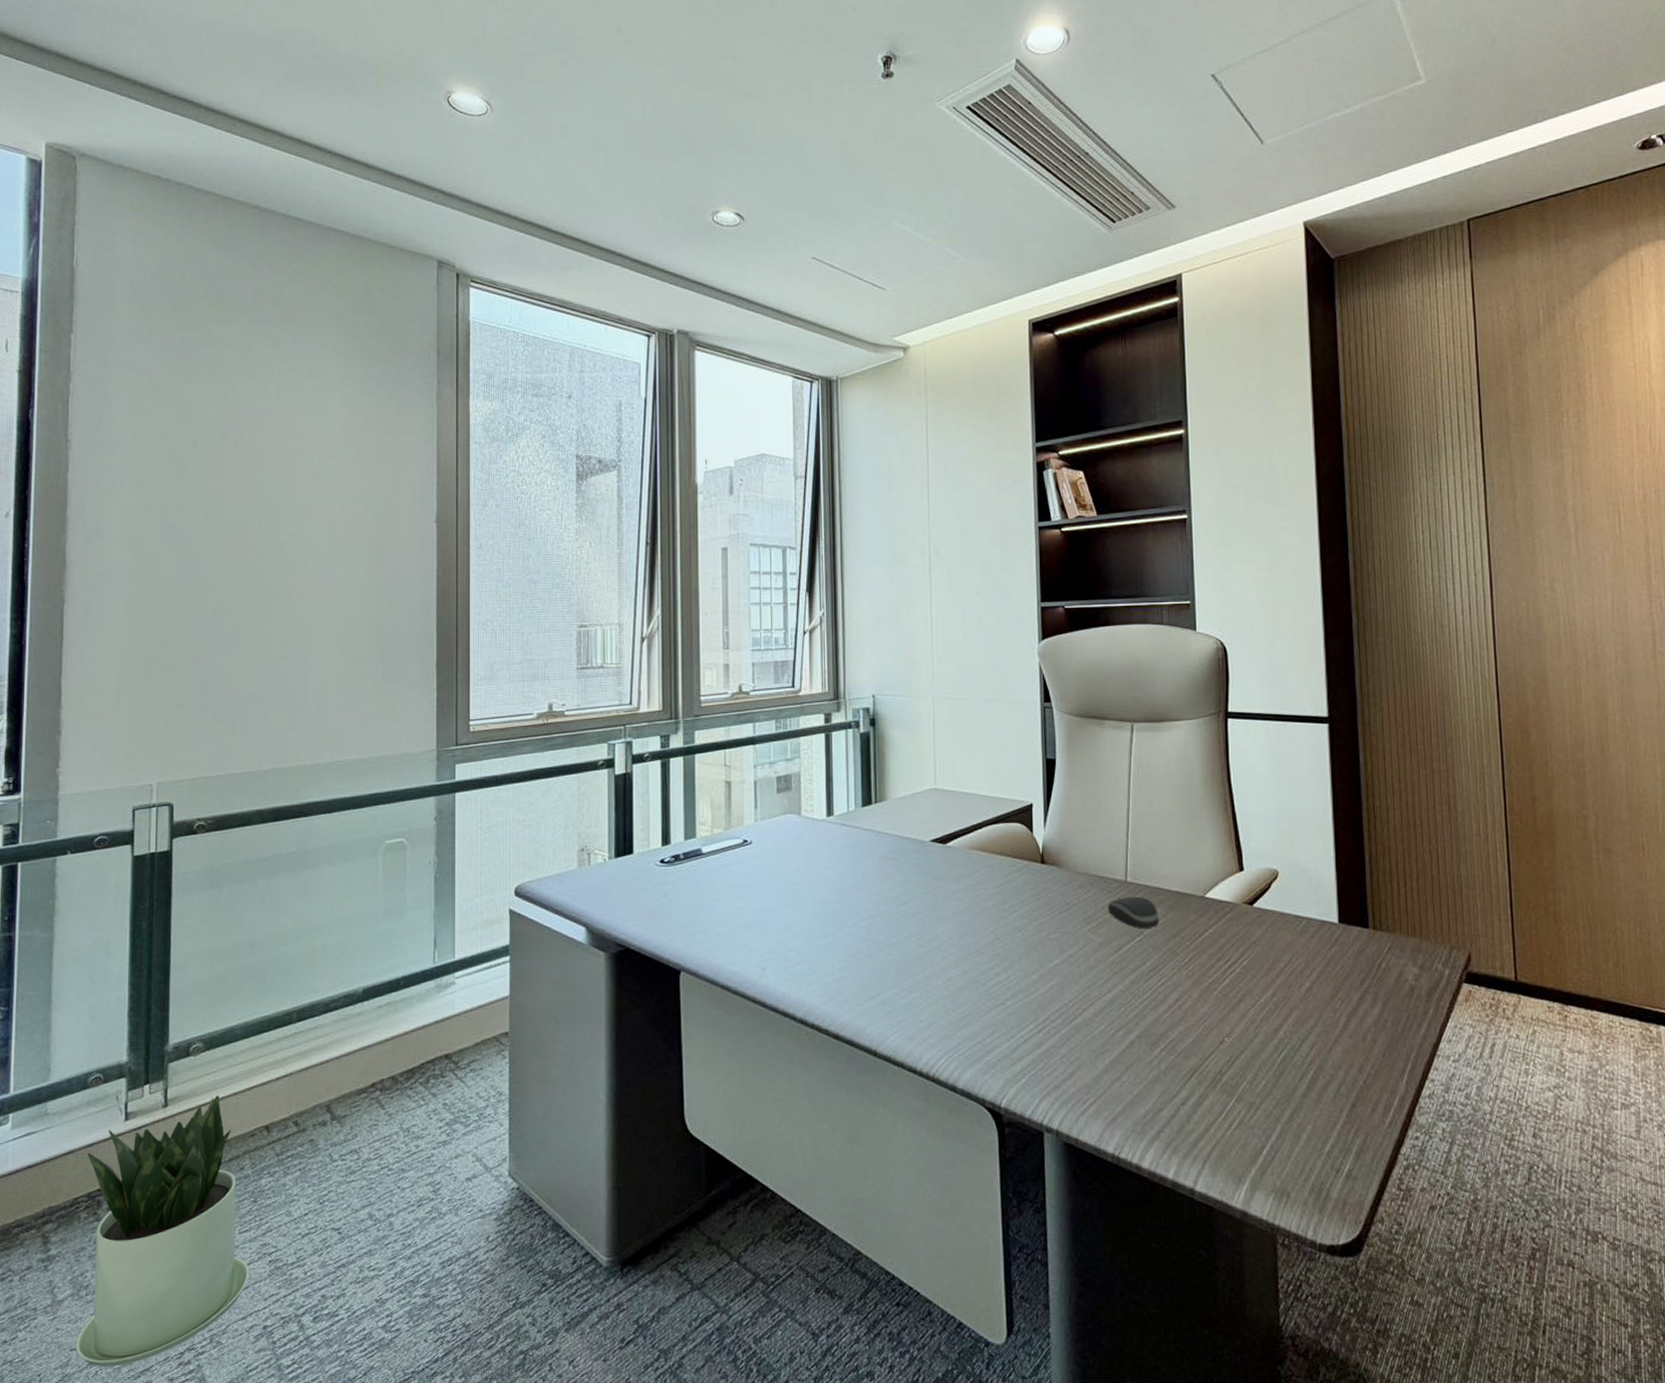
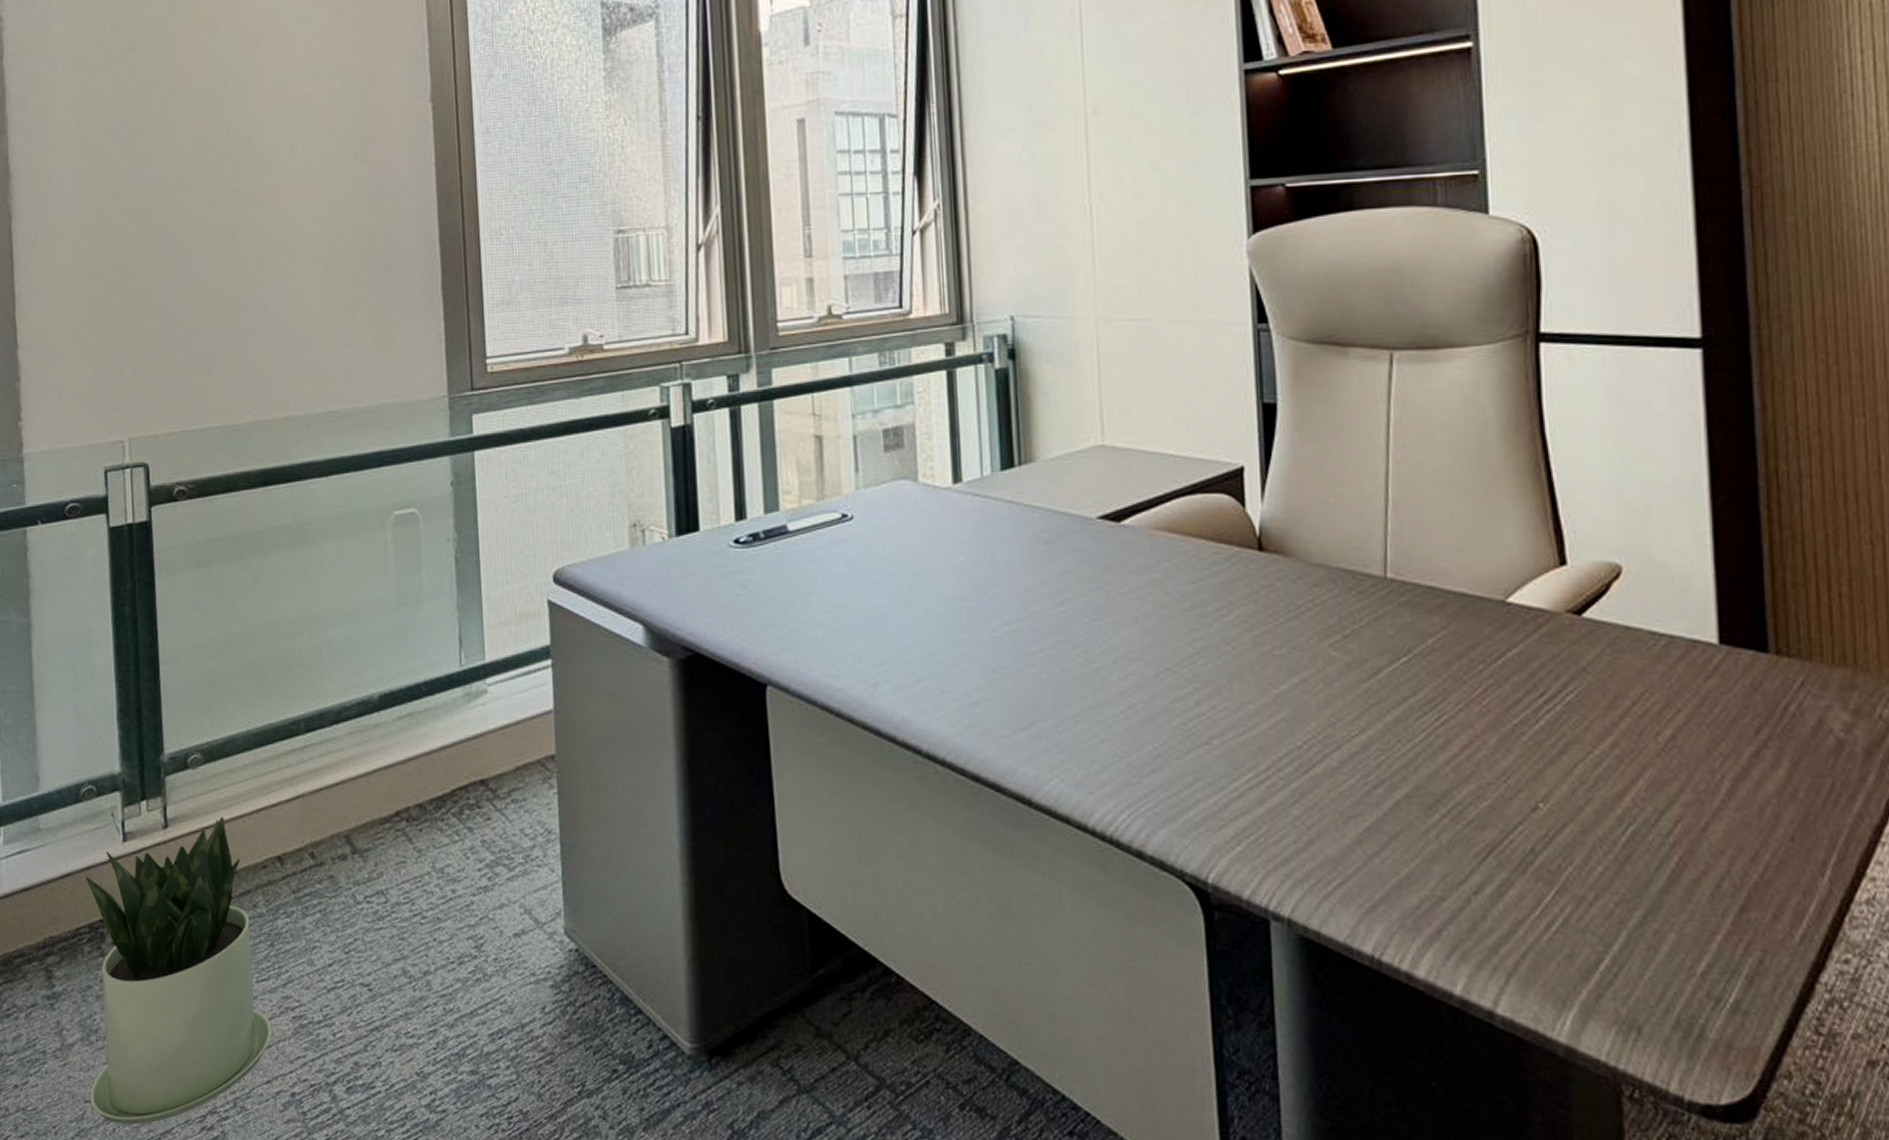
computer mouse: present [1108,896,1159,928] -> none [1358,598,1436,644]

